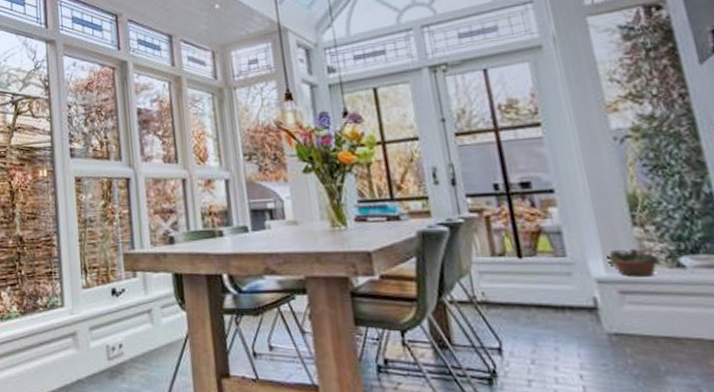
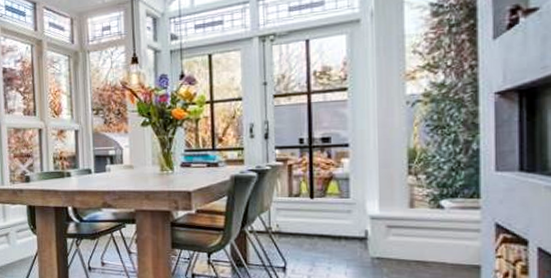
succulent planter: present [608,244,662,277] -> none [384,190,426,215]

